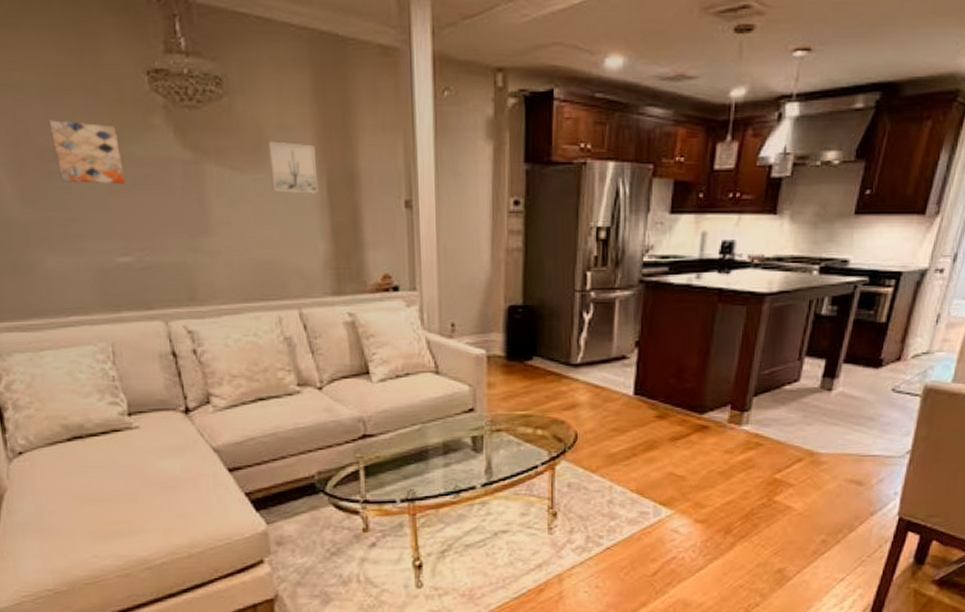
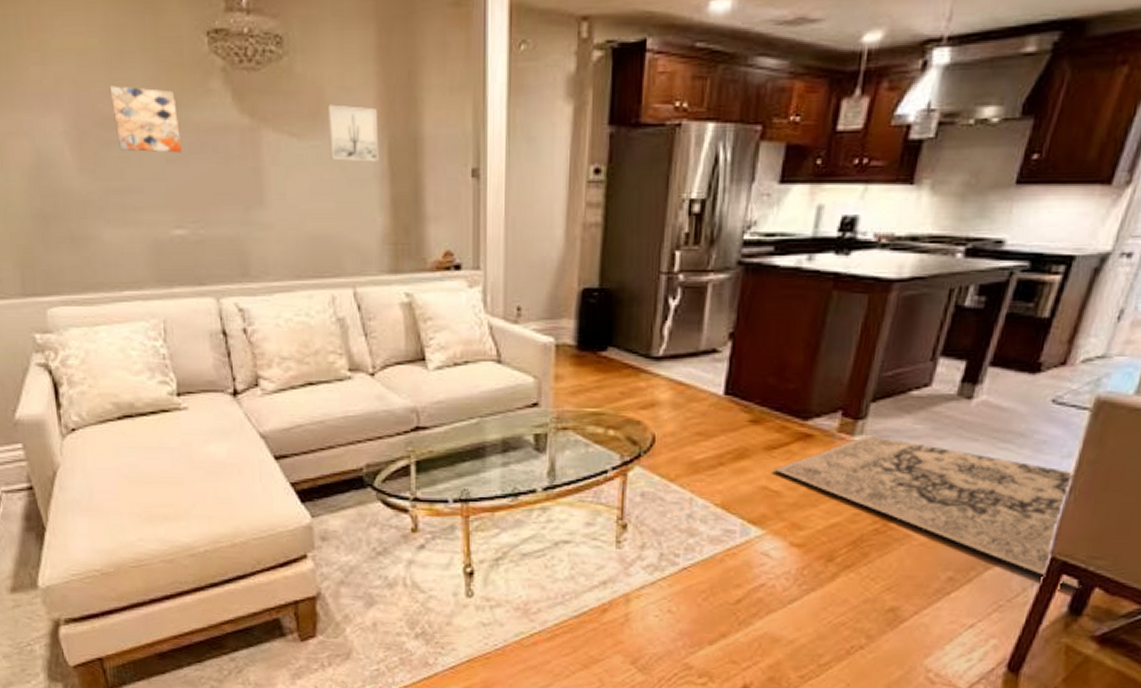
rug: none [678,424,923,542] -> present [774,435,1082,588]

